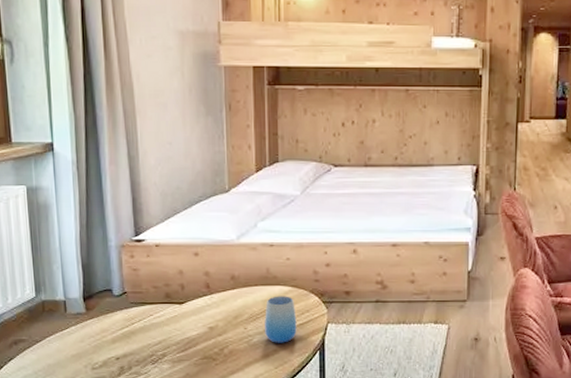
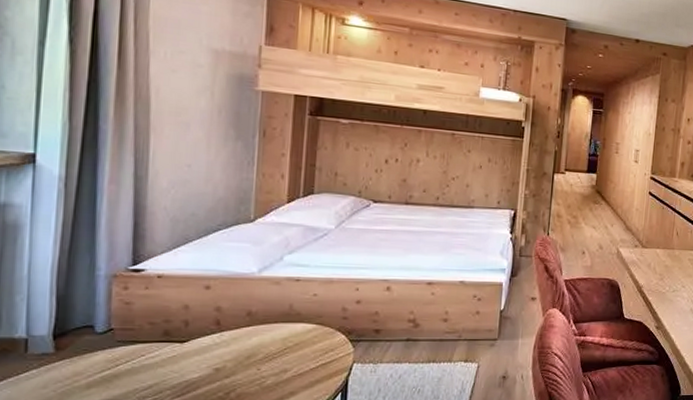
cup: present [265,296,297,343] -> none [281,334,319,385]

